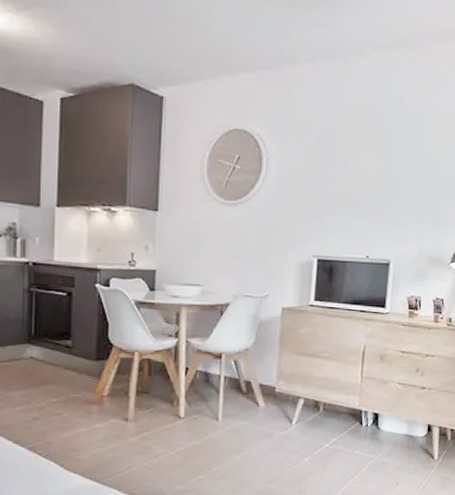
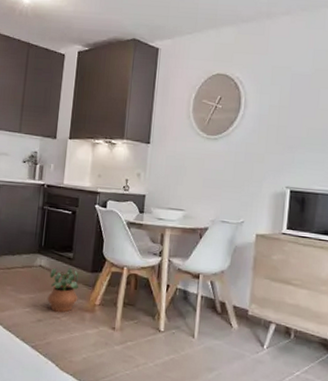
potted plant: none [44,357,82,408] -> present [47,267,79,312]

